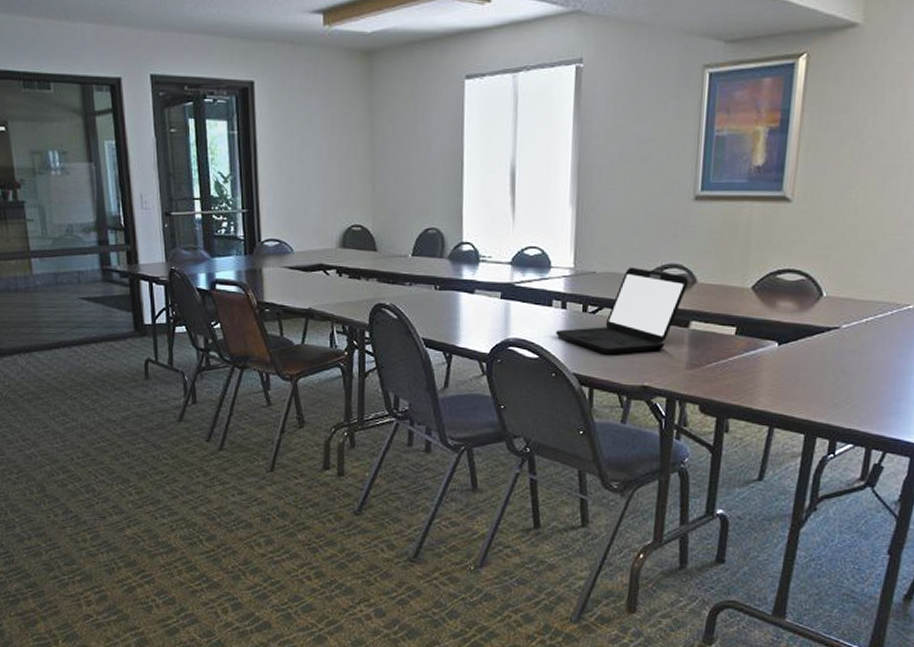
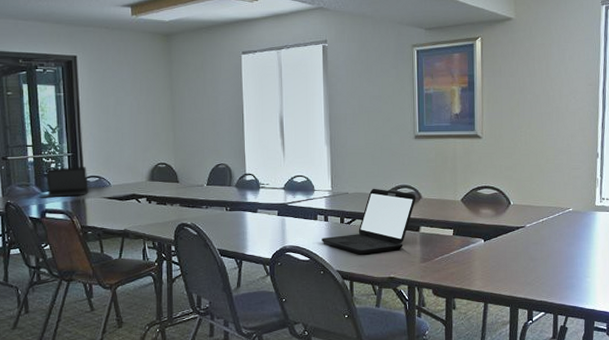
laptop: none [208,226,266,266] -> present [39,166,88,198]

